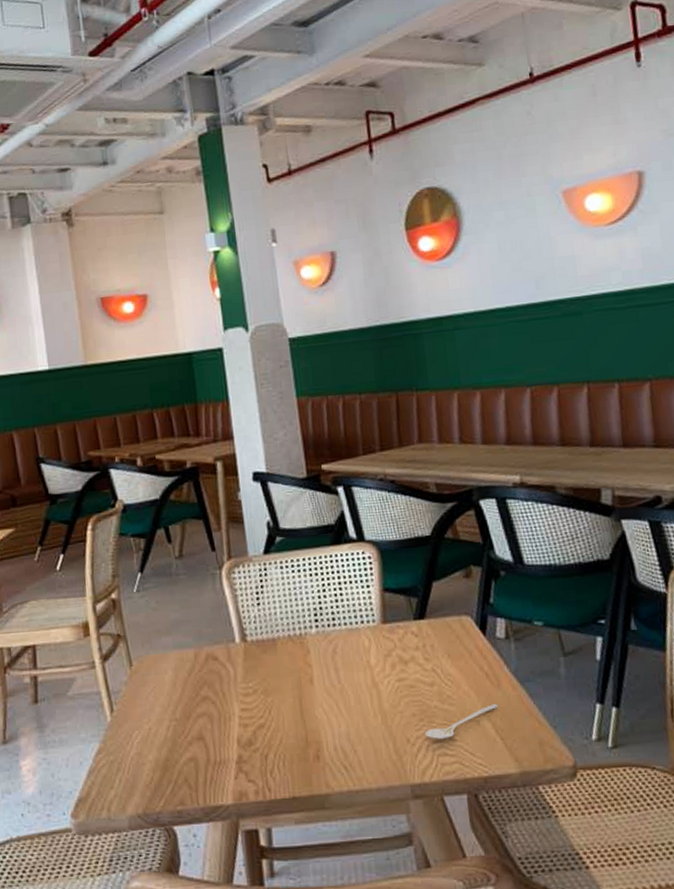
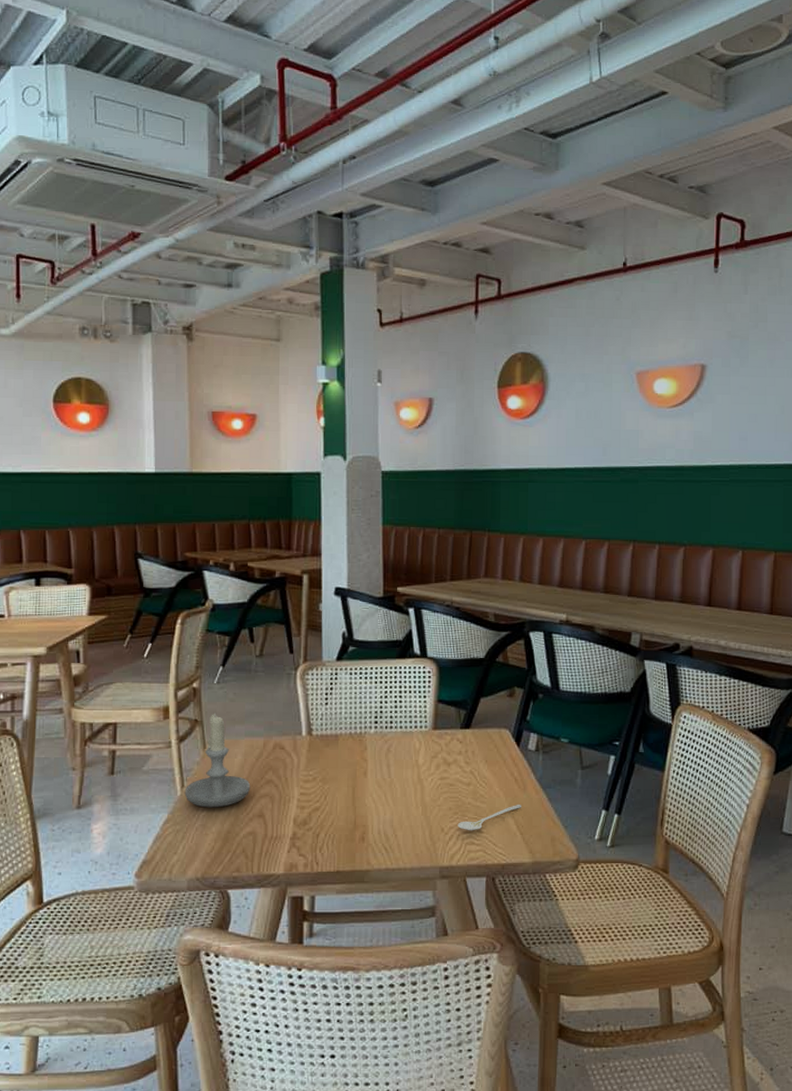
candle: none [114,625,186,733] -> present [184,713,251,808]

